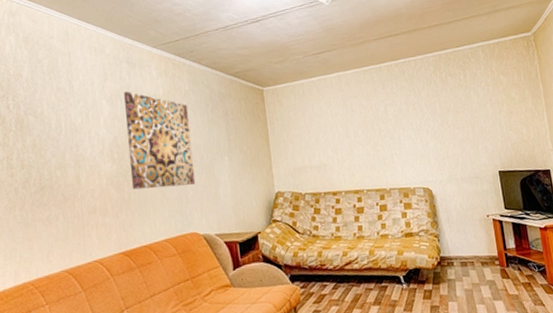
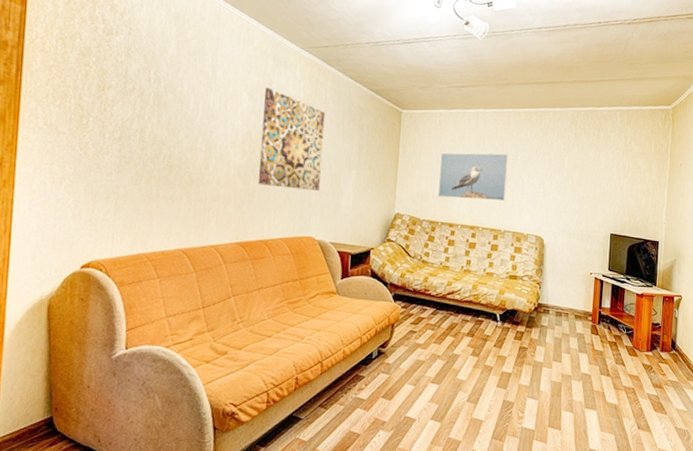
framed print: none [310,111,384,167] -> present [437,152,508,201]

